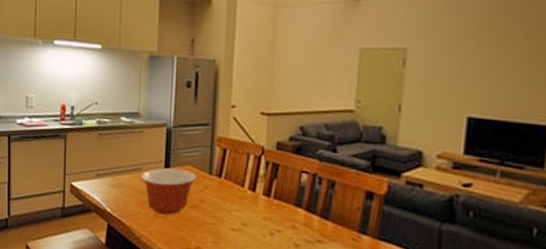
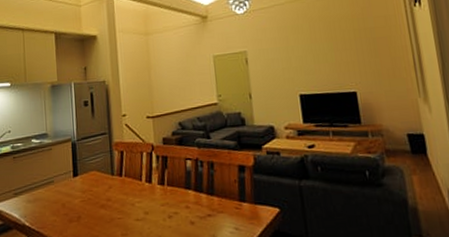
mixing bowl: present [141,168,197,215] -> none [53,175,102,219]

